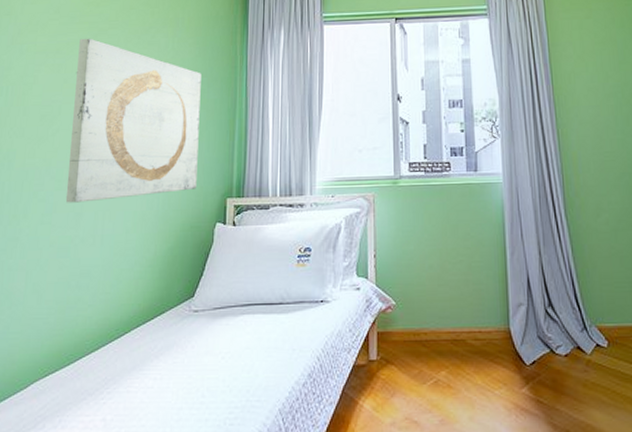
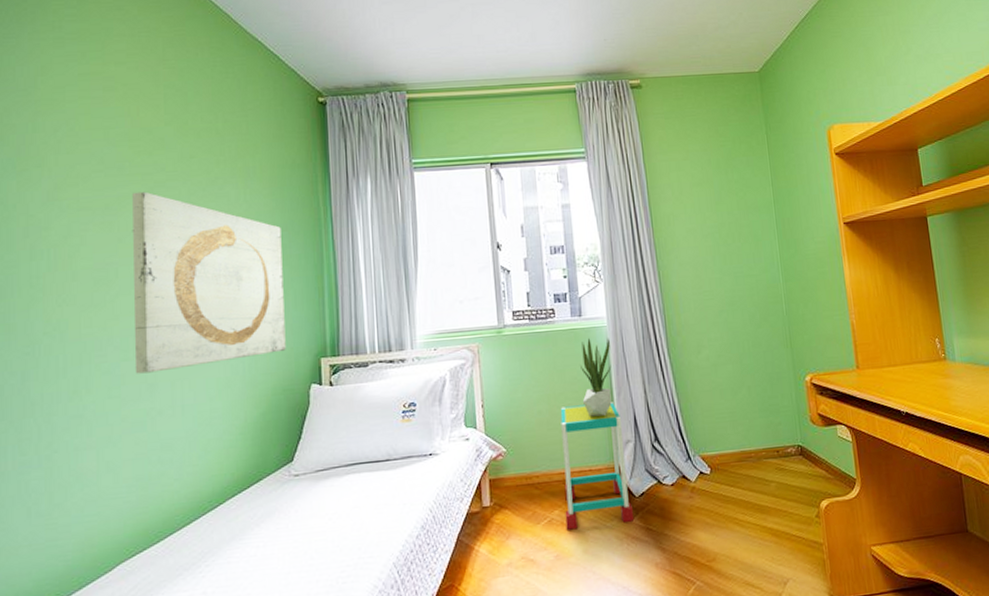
side table: none [451,261,523,394] -> present [560,402,633,530]
potted plant: none [474,194,506,276] -> present [580,338,612,417]

